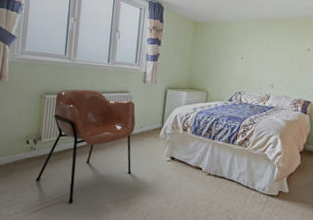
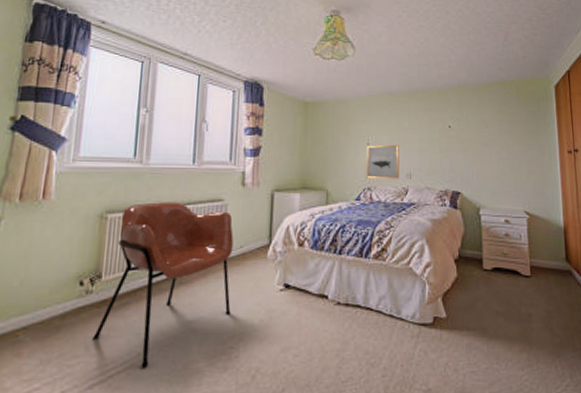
wall art: none [238,59,267,88] -> present [366,144,399,179]

